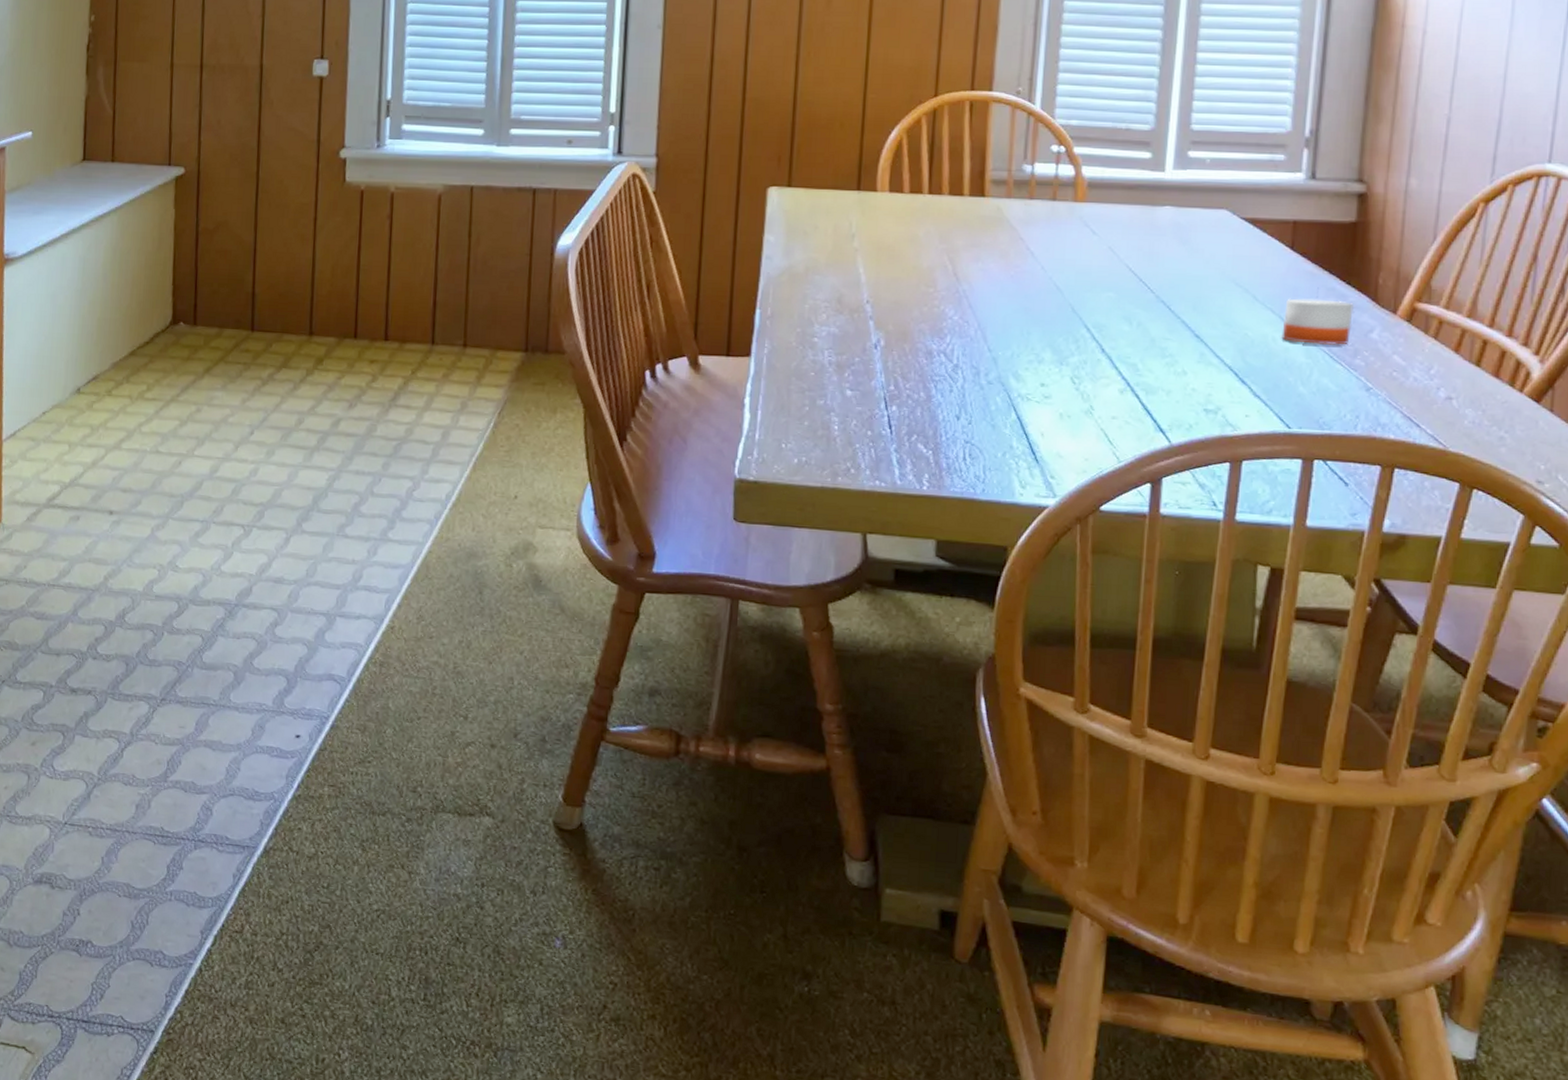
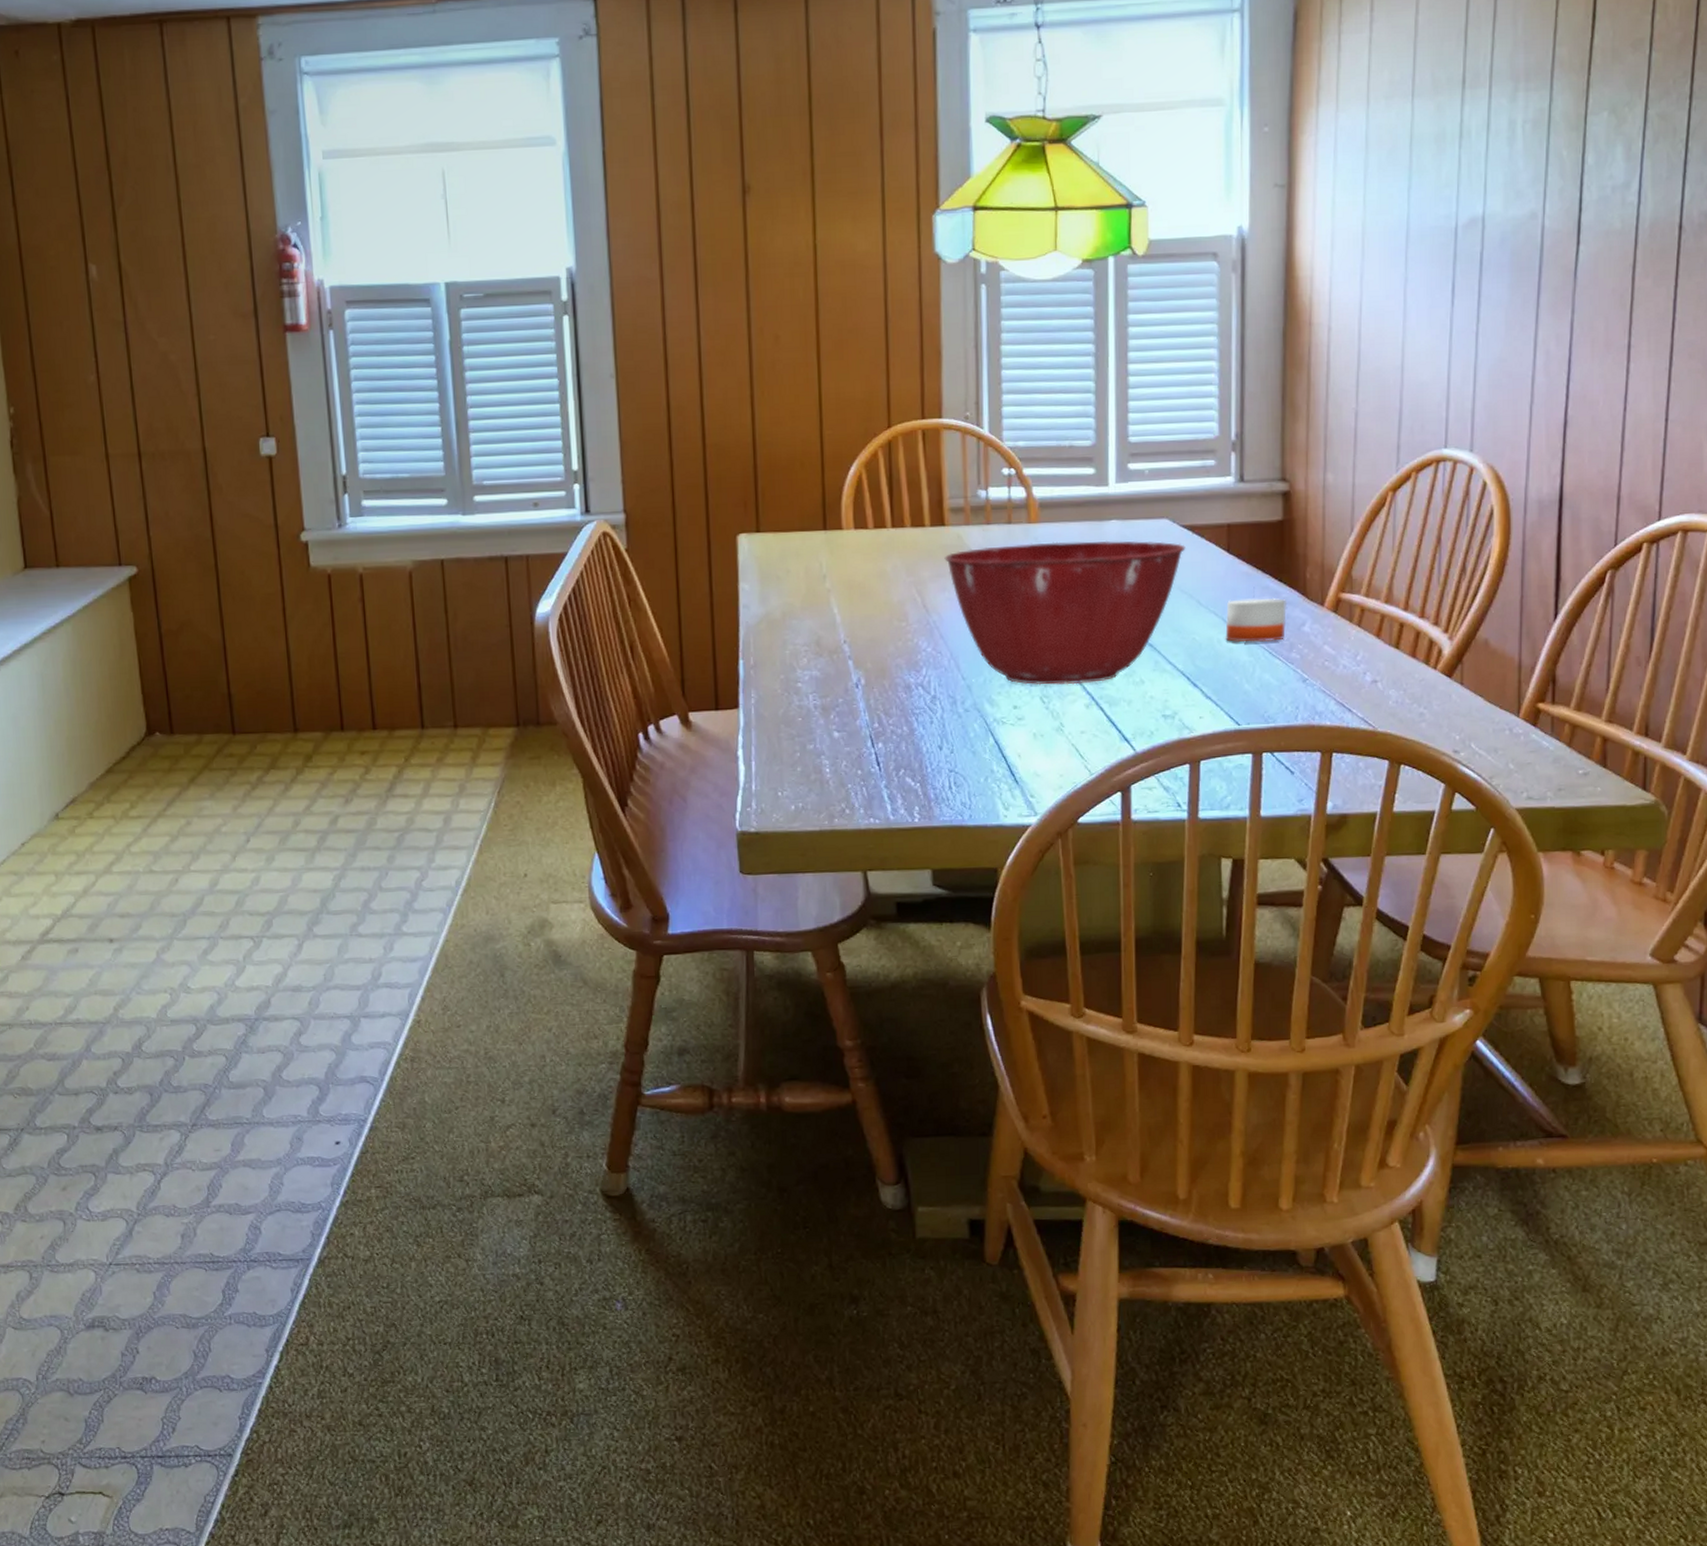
mixing bowl: none [981,221,1245,369] -> present [944,540,1186,685]

